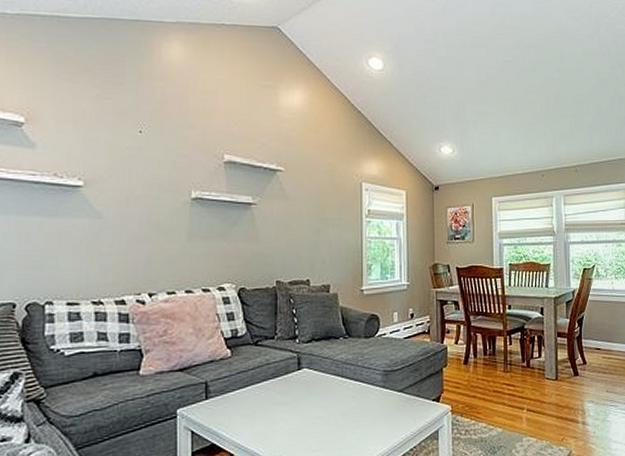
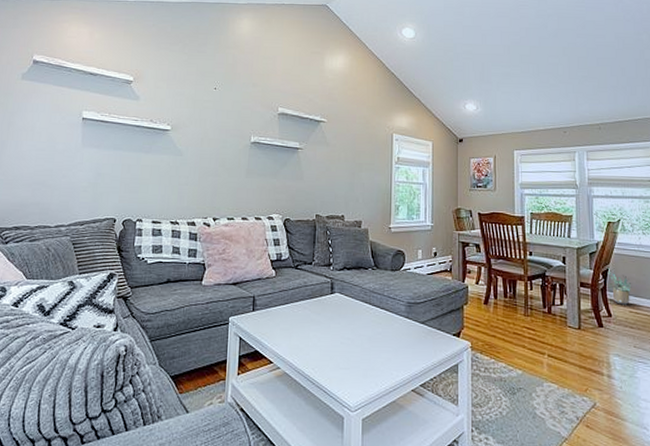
potted plant: none [582,315,605,351] -> present [607,268,632,305]

